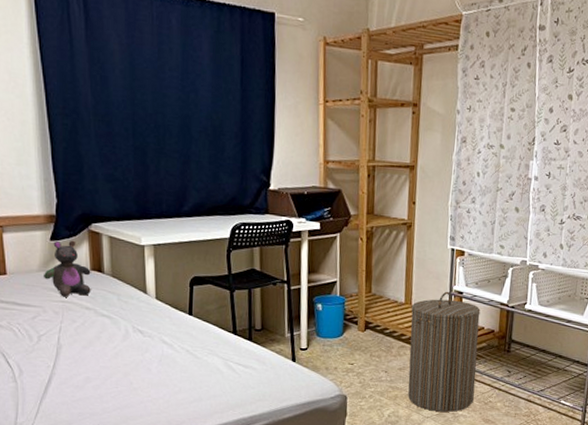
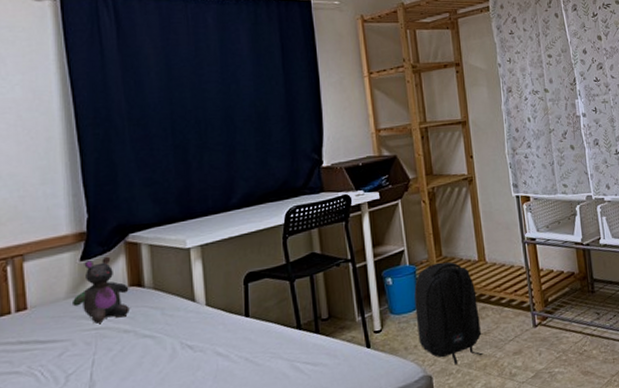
backpack: none [339,298,398,390] -> present [414,261,483,364]
laundry hamper: present [408,291,481,412] -> none [485,240,568,374]

